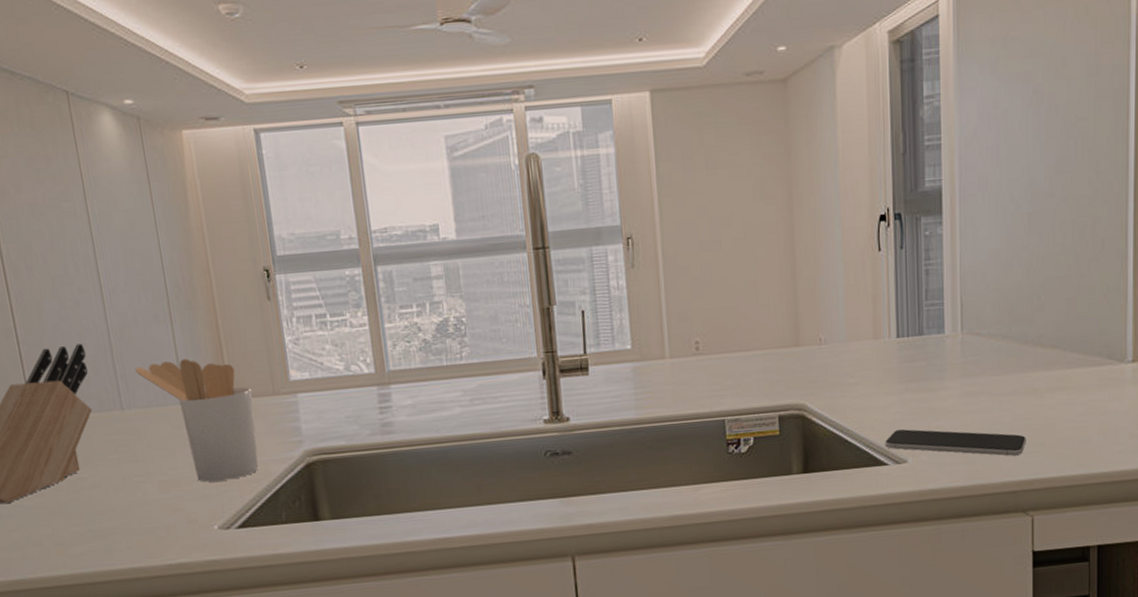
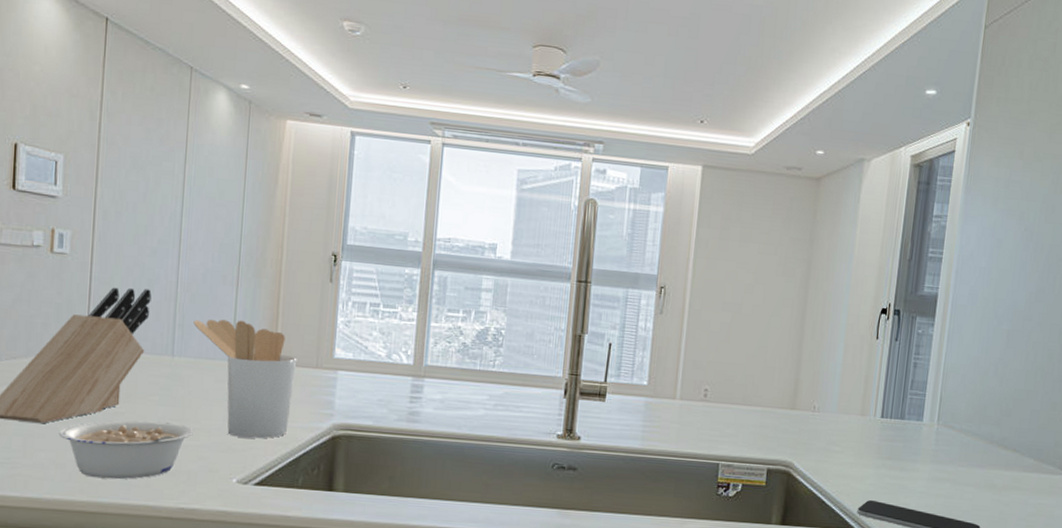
legume: none [26,479,164,550] -> present [58,420,195,480]

